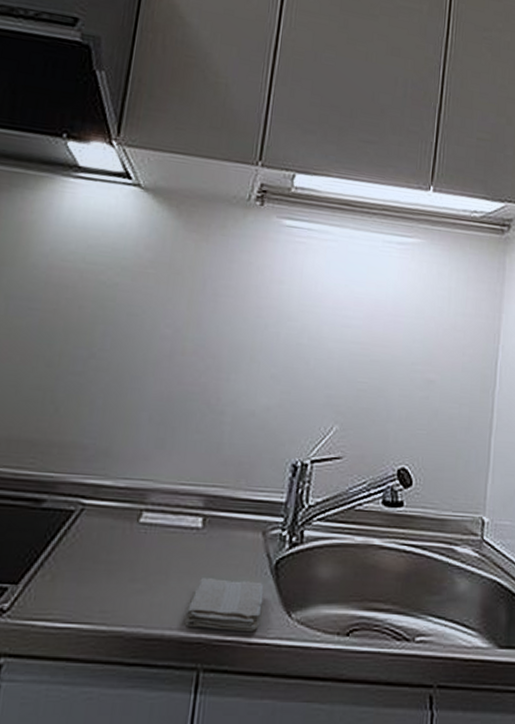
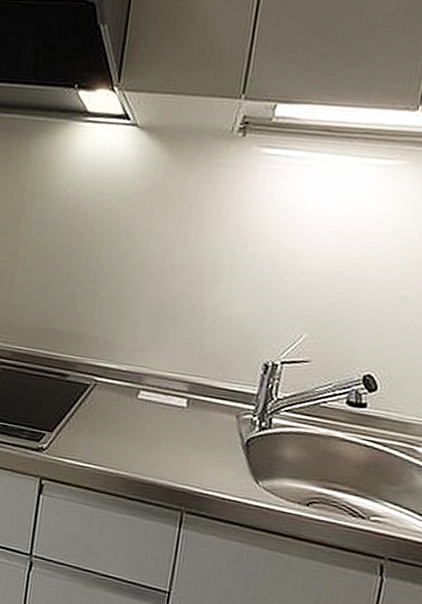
washcloth: present [186,578,264,631] -> none [173,445,237,490]

